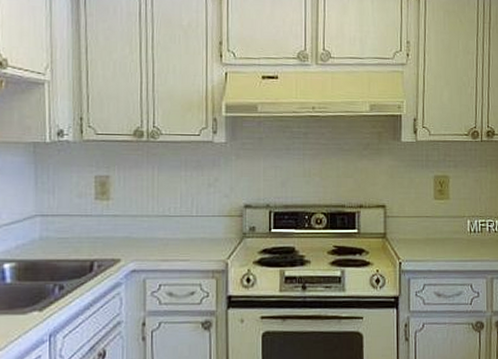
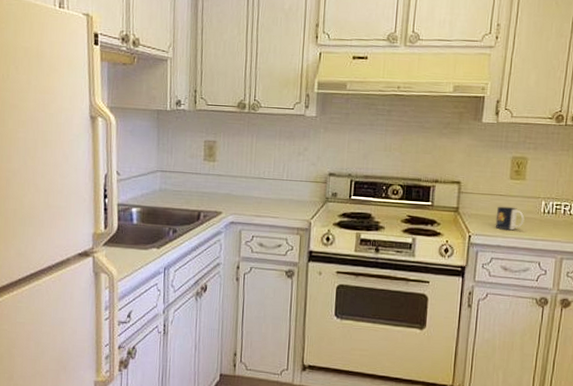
mug: none [424,228,452,253] -> present [495,206,525,231]

